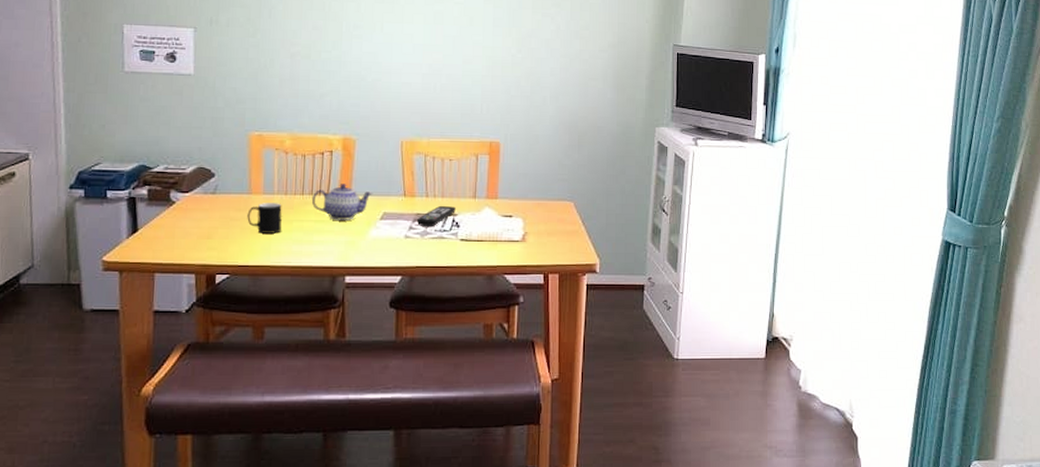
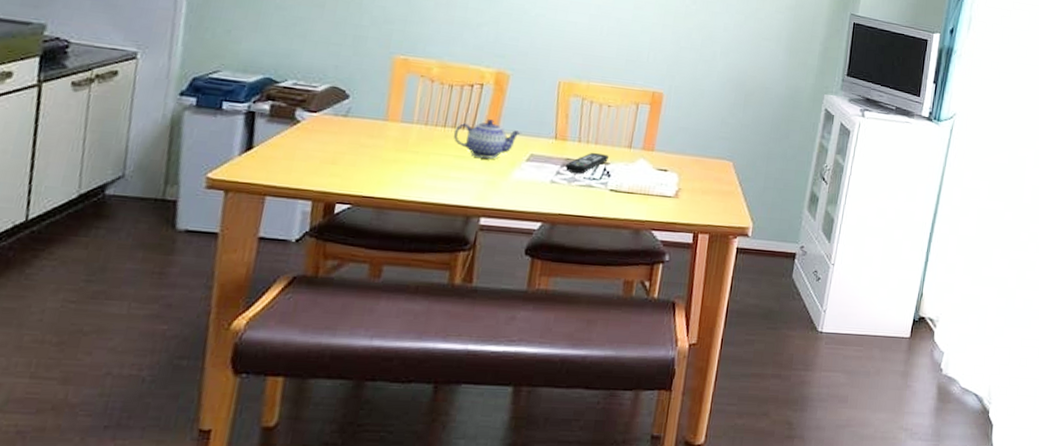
cup: present [247,203,282,234] -> none [379,131,421,166]

